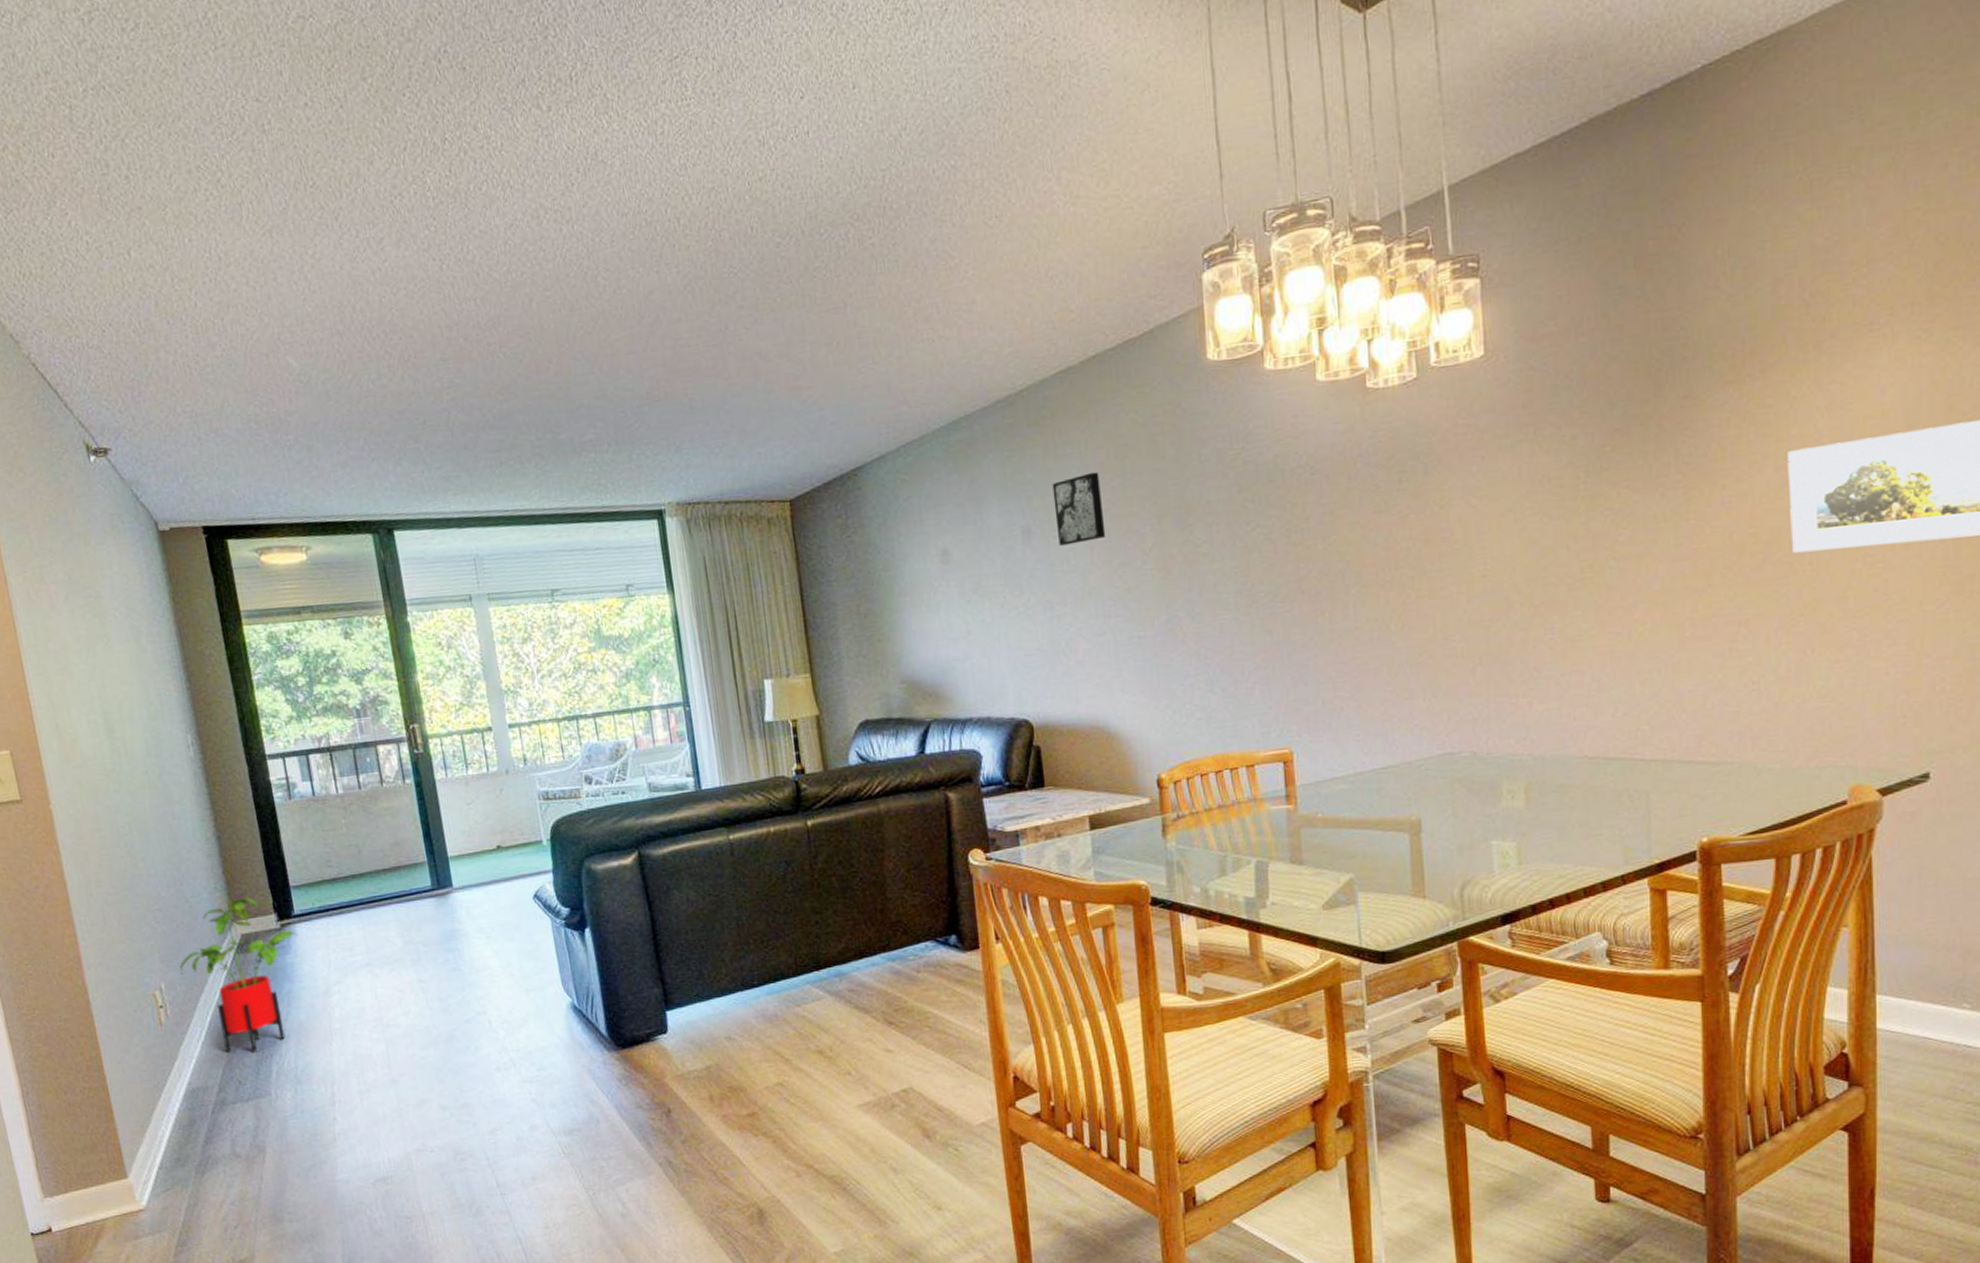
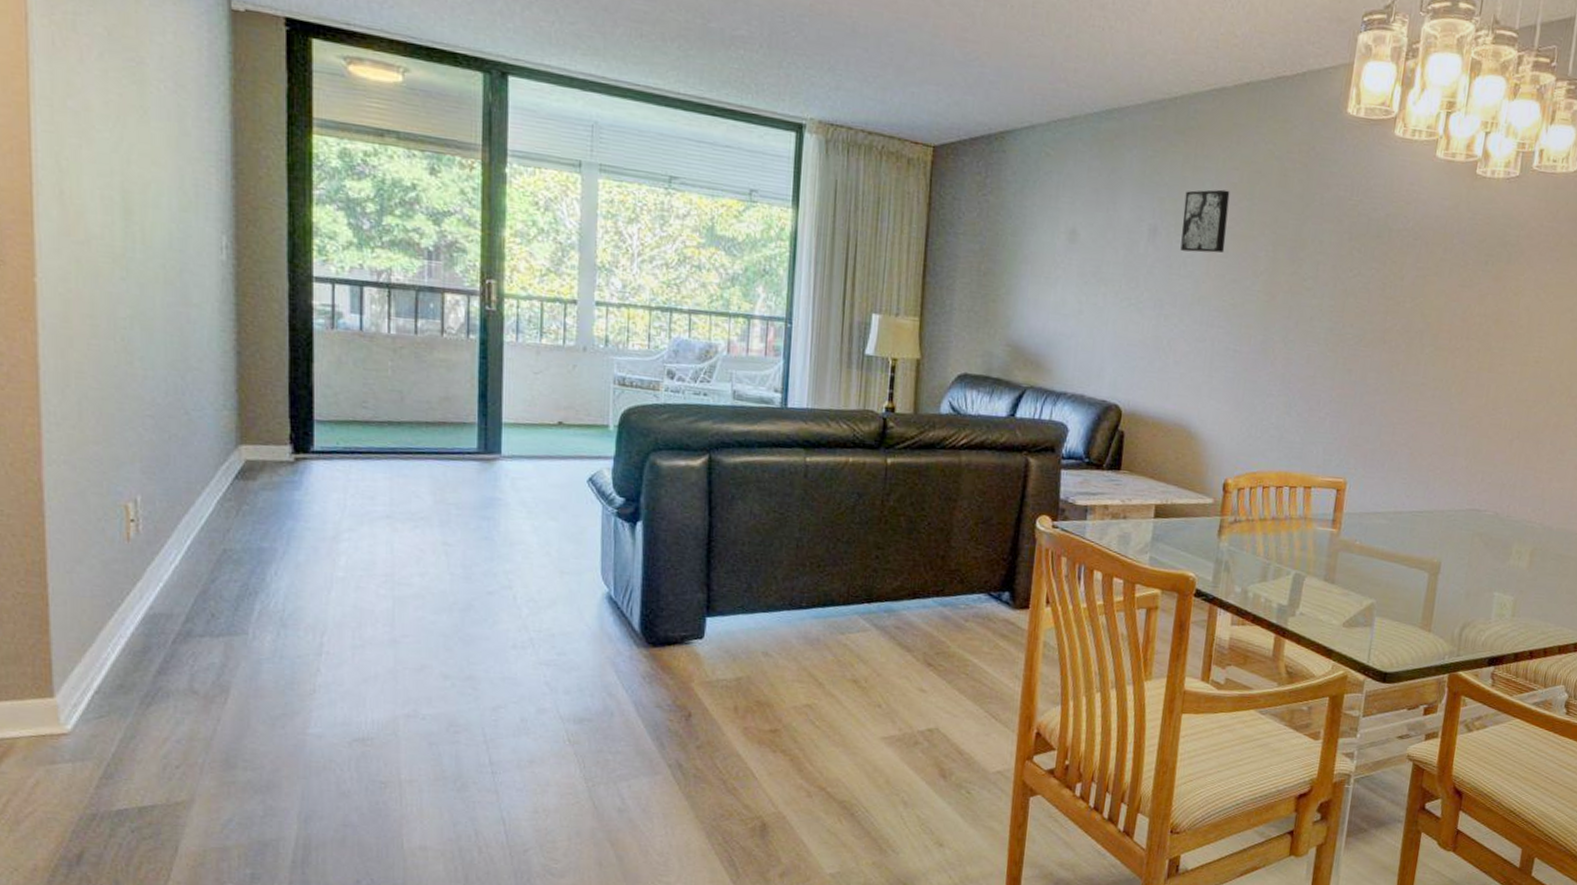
house plant: present [180,898,297,1054] -> none [164,421,312,587]

